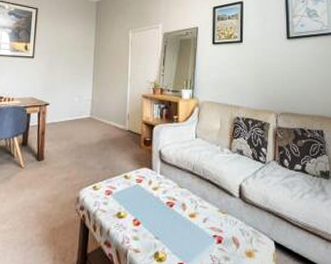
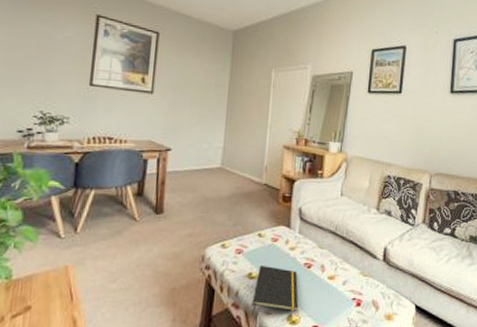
notepad: none [122,204,164,254] -> present [251,265,299,316]

